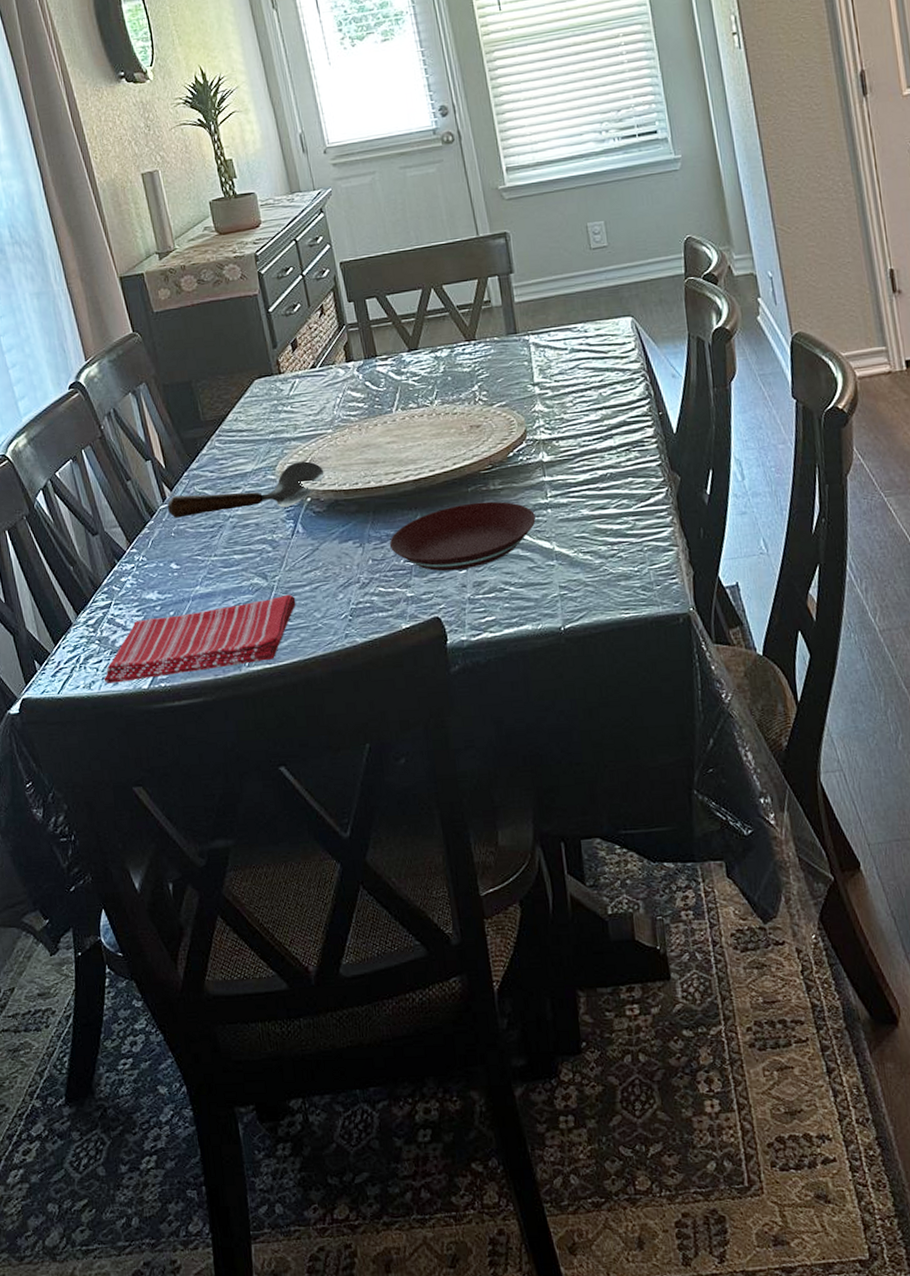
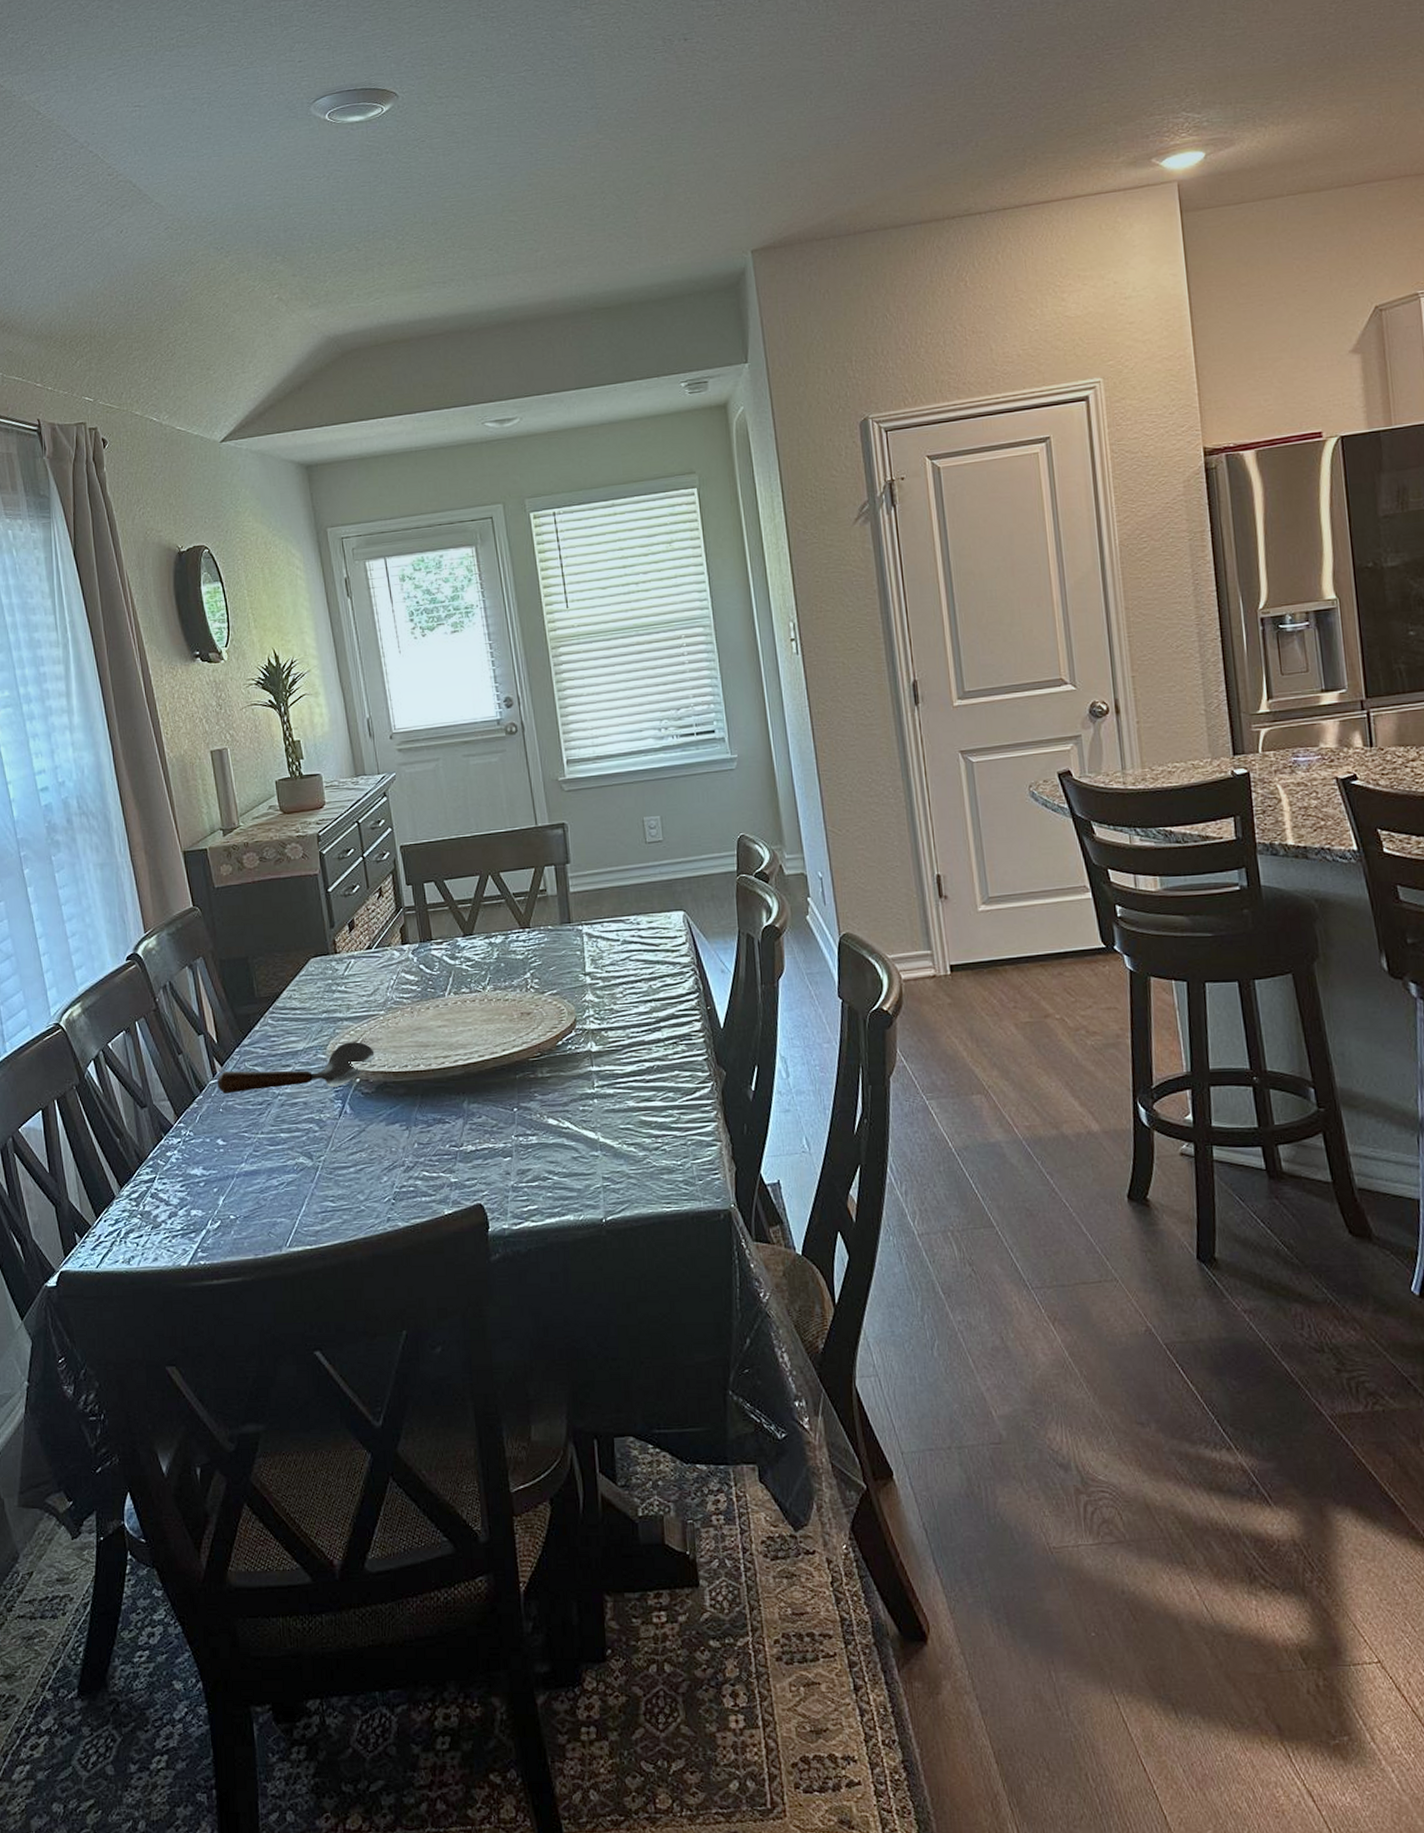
dish towel: present [103,594,296,684] -> none [143,1175,340,1259]
plate: present [389,501,536,572] -> none [435,1089,582,1158]

